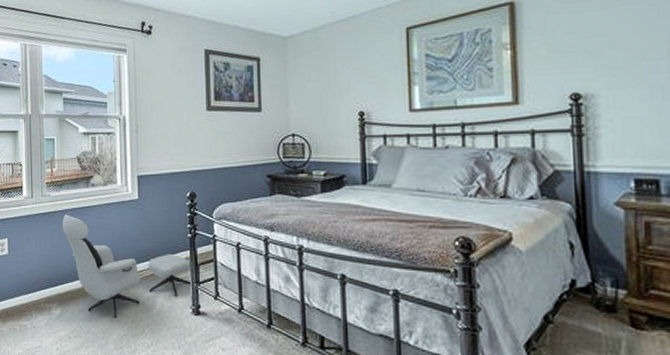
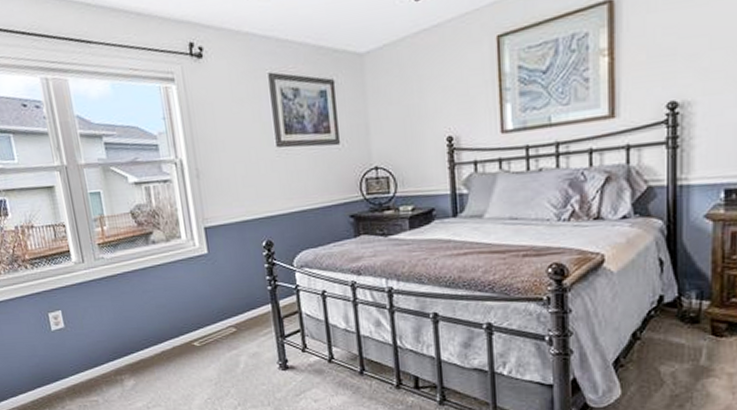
armchair: present [62,214,193,319] -> none [123,277,278,383]

